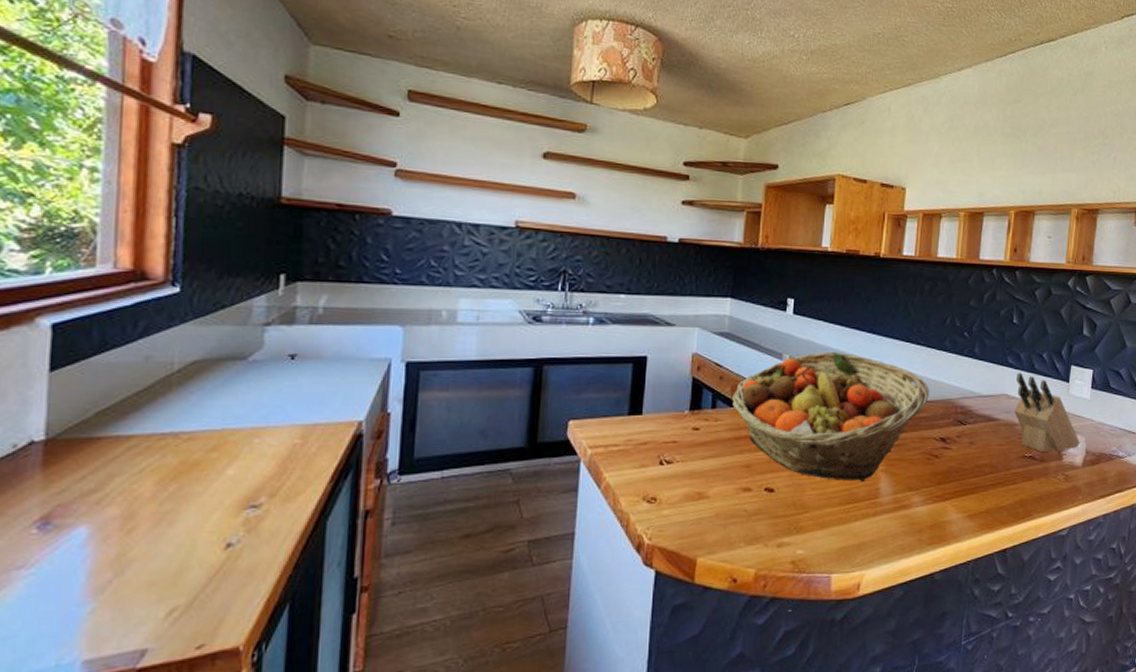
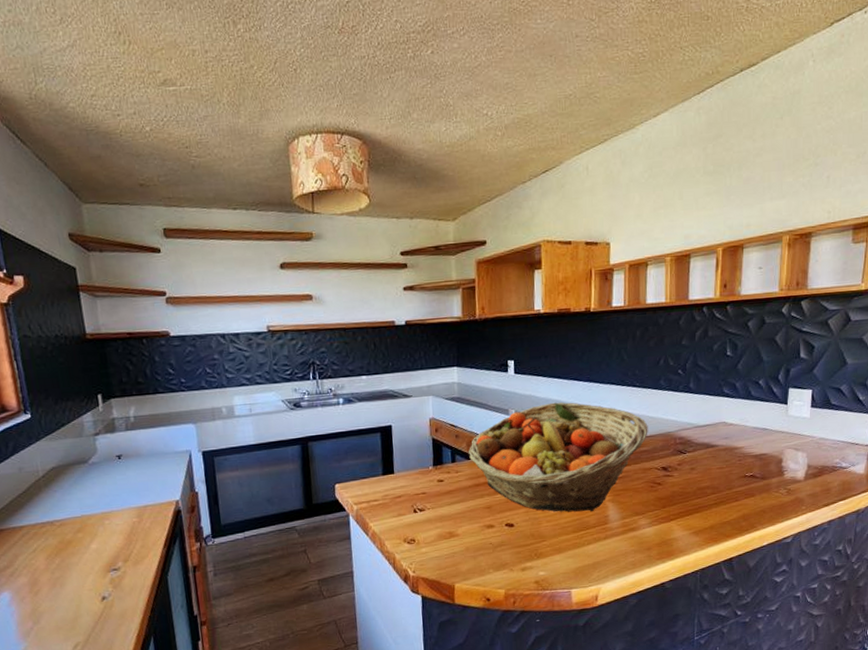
knife block: present [1014,372,1080,453] -> none [733,400,801,471]

